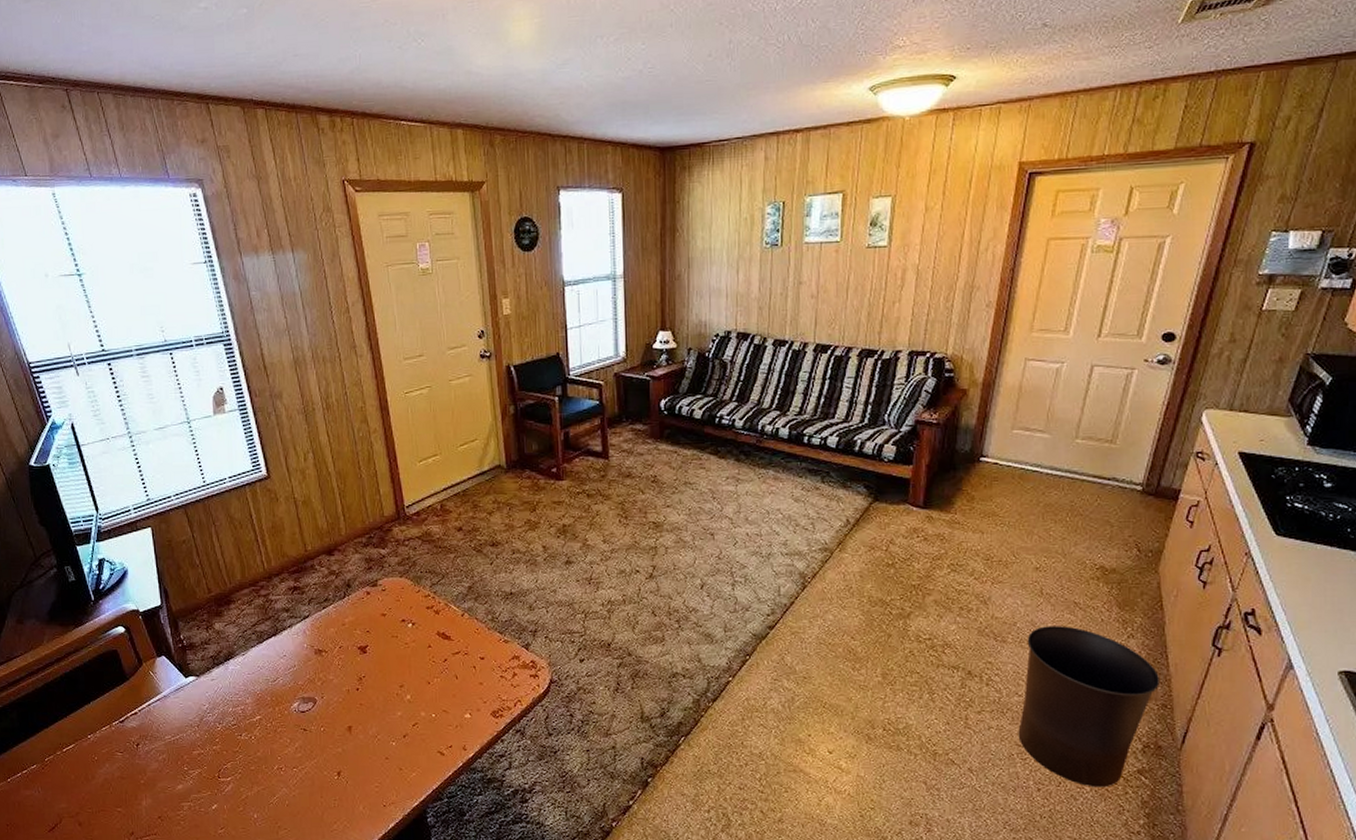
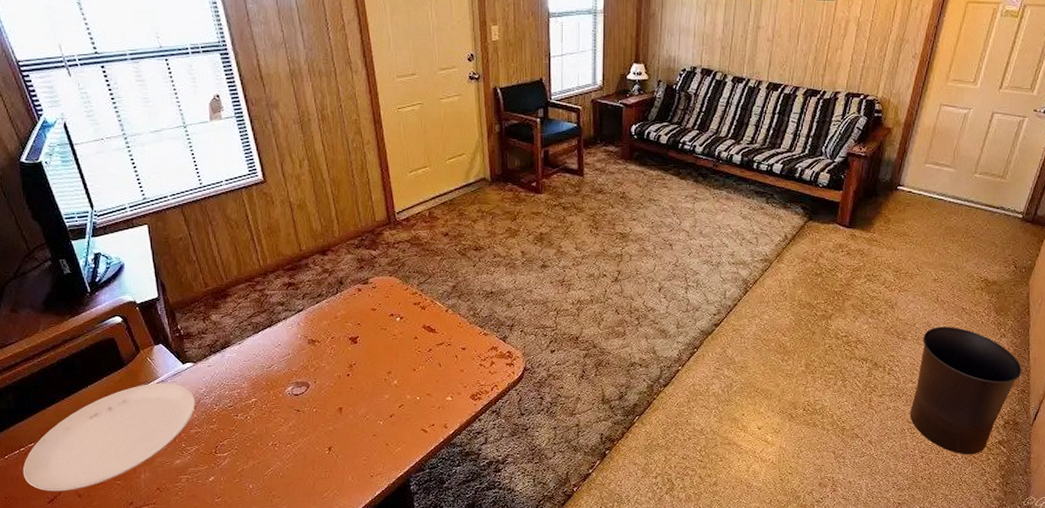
plate: none [24,698,198,820] -> present [22,382,196,492]

